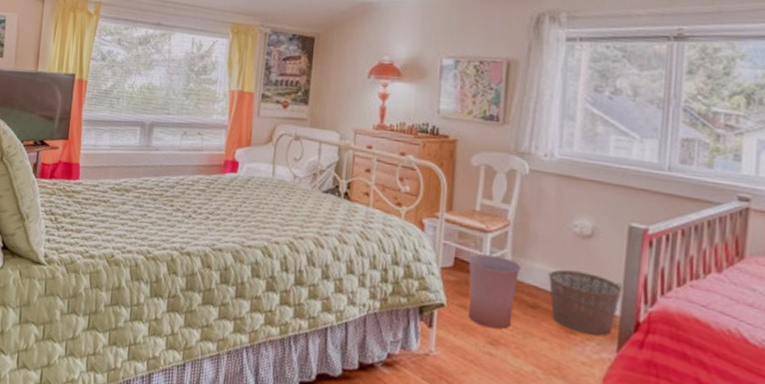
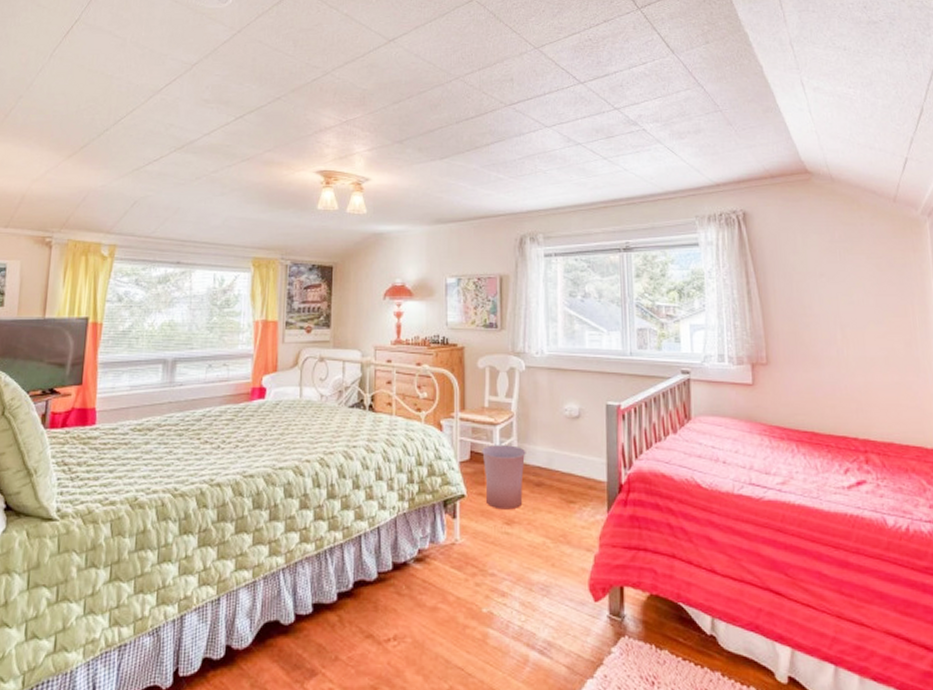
basket: present [548,269,623,336] -> none [548,448,607,501]

